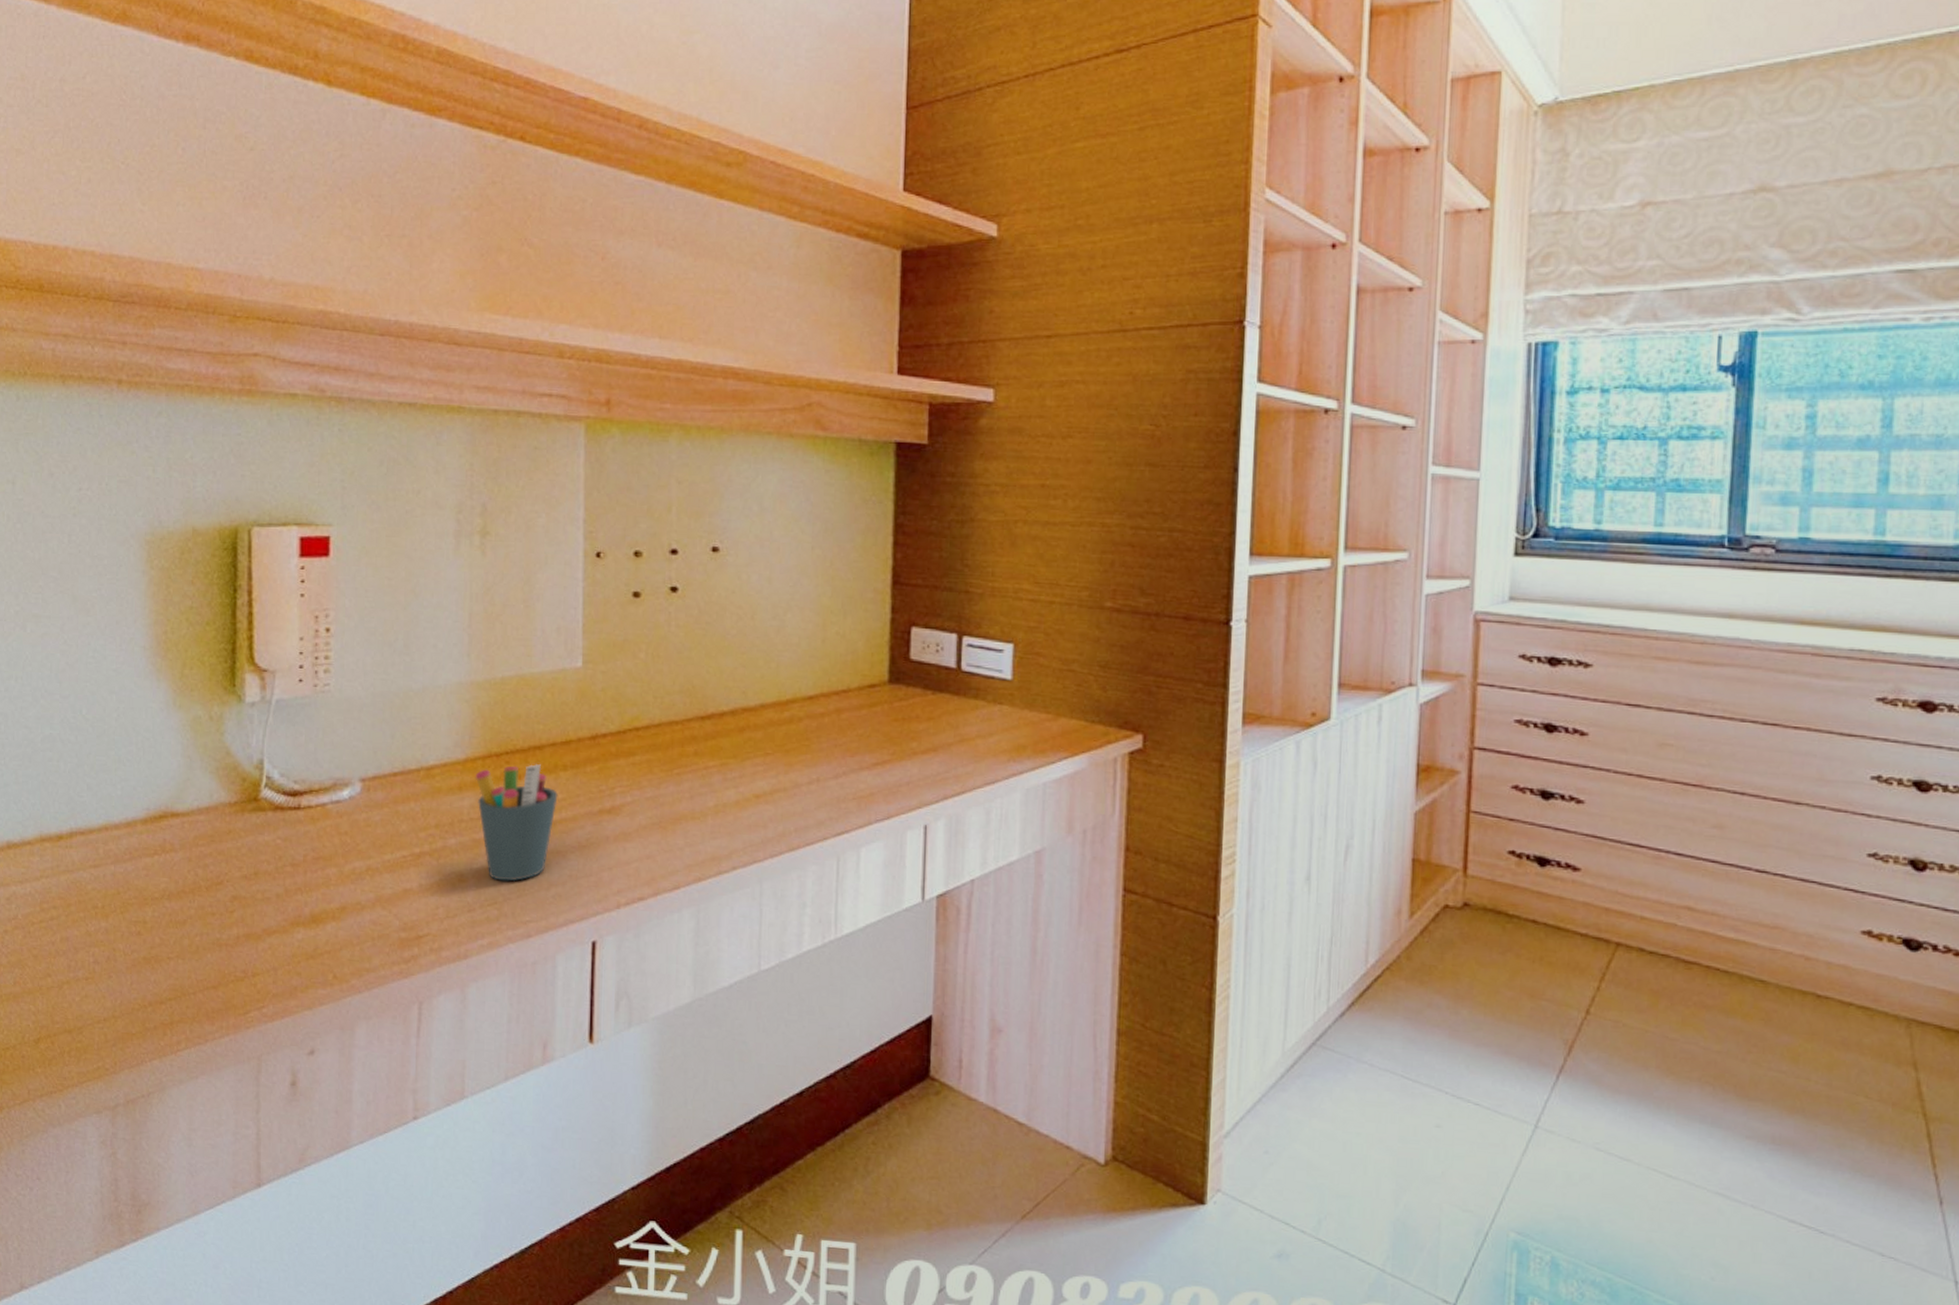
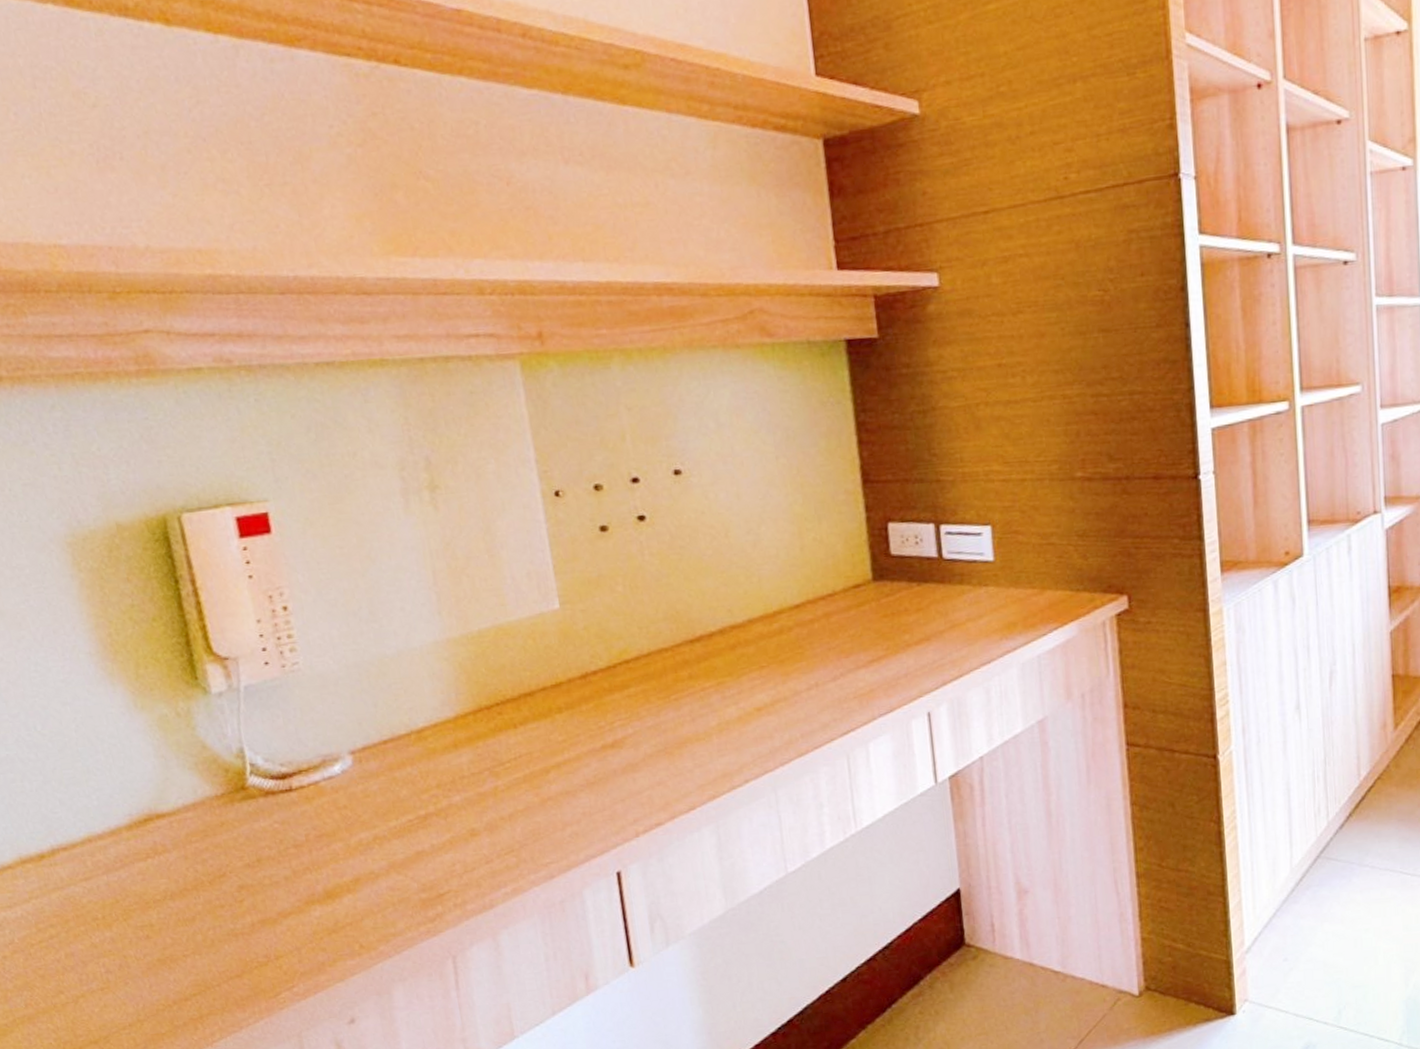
pen holder: present [475,764,558,882] -> none [468,710,558,829]

